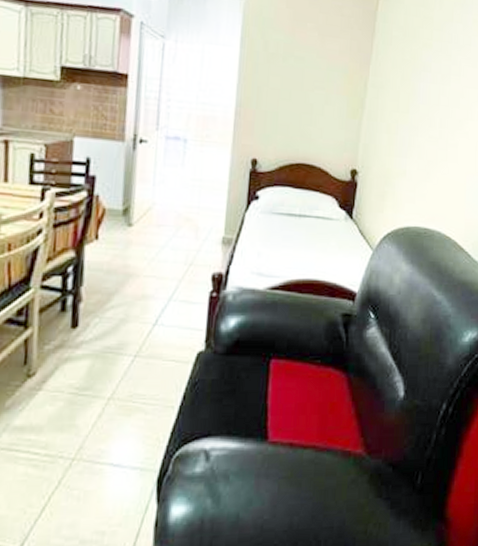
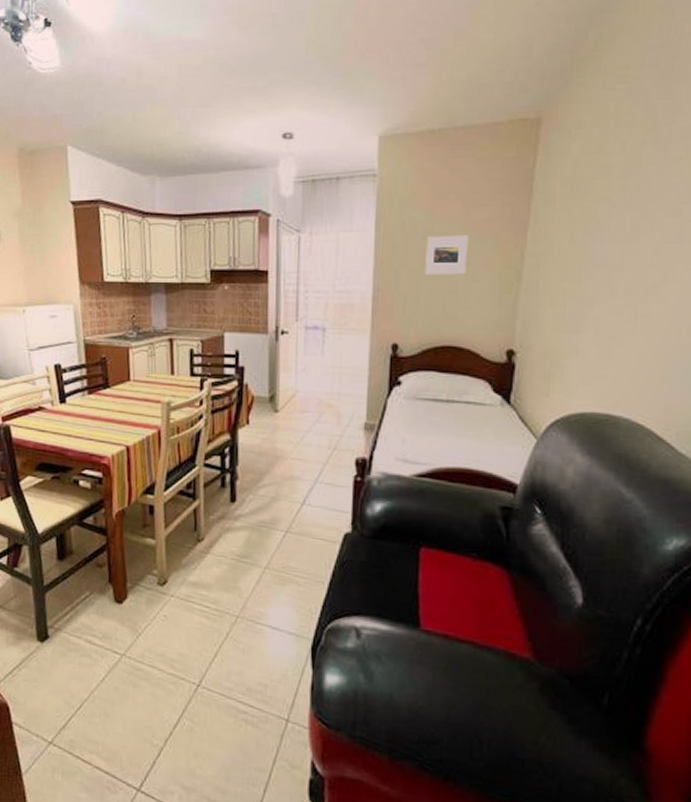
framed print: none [284,59,323,98] -> present [425,235,469,275]

